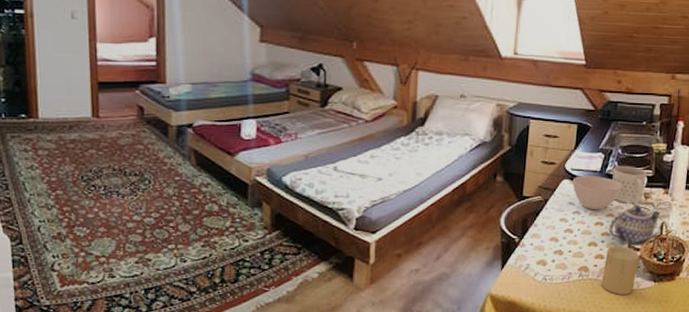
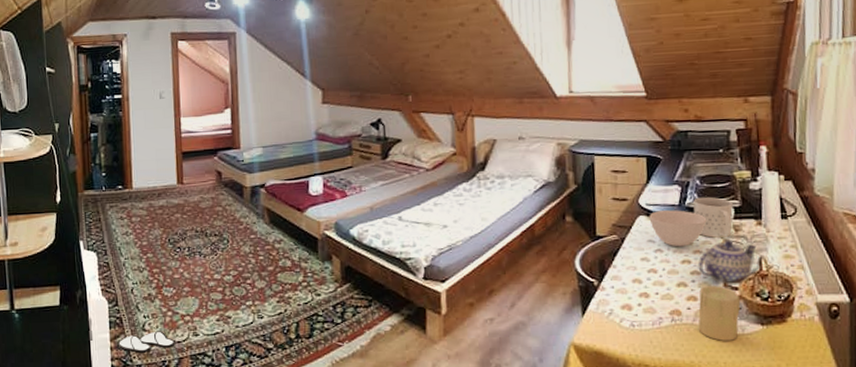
slippers: none [22,271,89,293] -> present [117,331,175,353]

